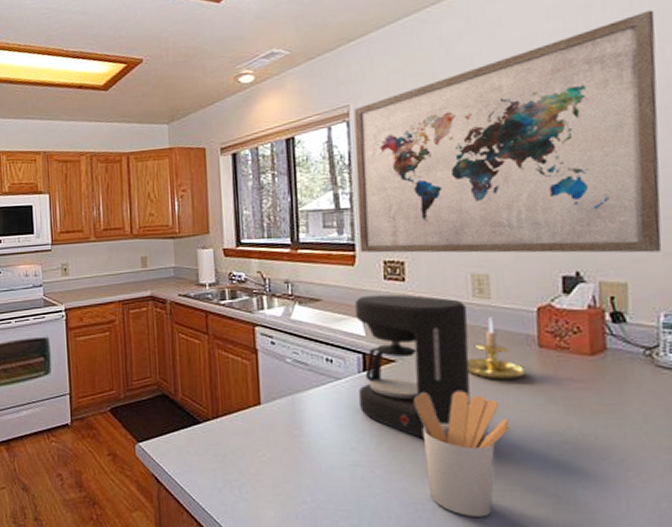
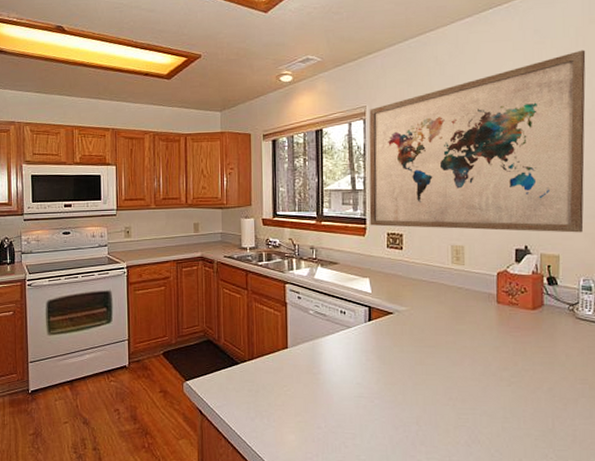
coffee maker: present [355,294,471,438] -> none [364,260,448,374]
utensil holder: present [413,391,510,517] -> none [405,337,474,435]
candle holder: present [467,317,525,380] -> none [446,279,486,328]

